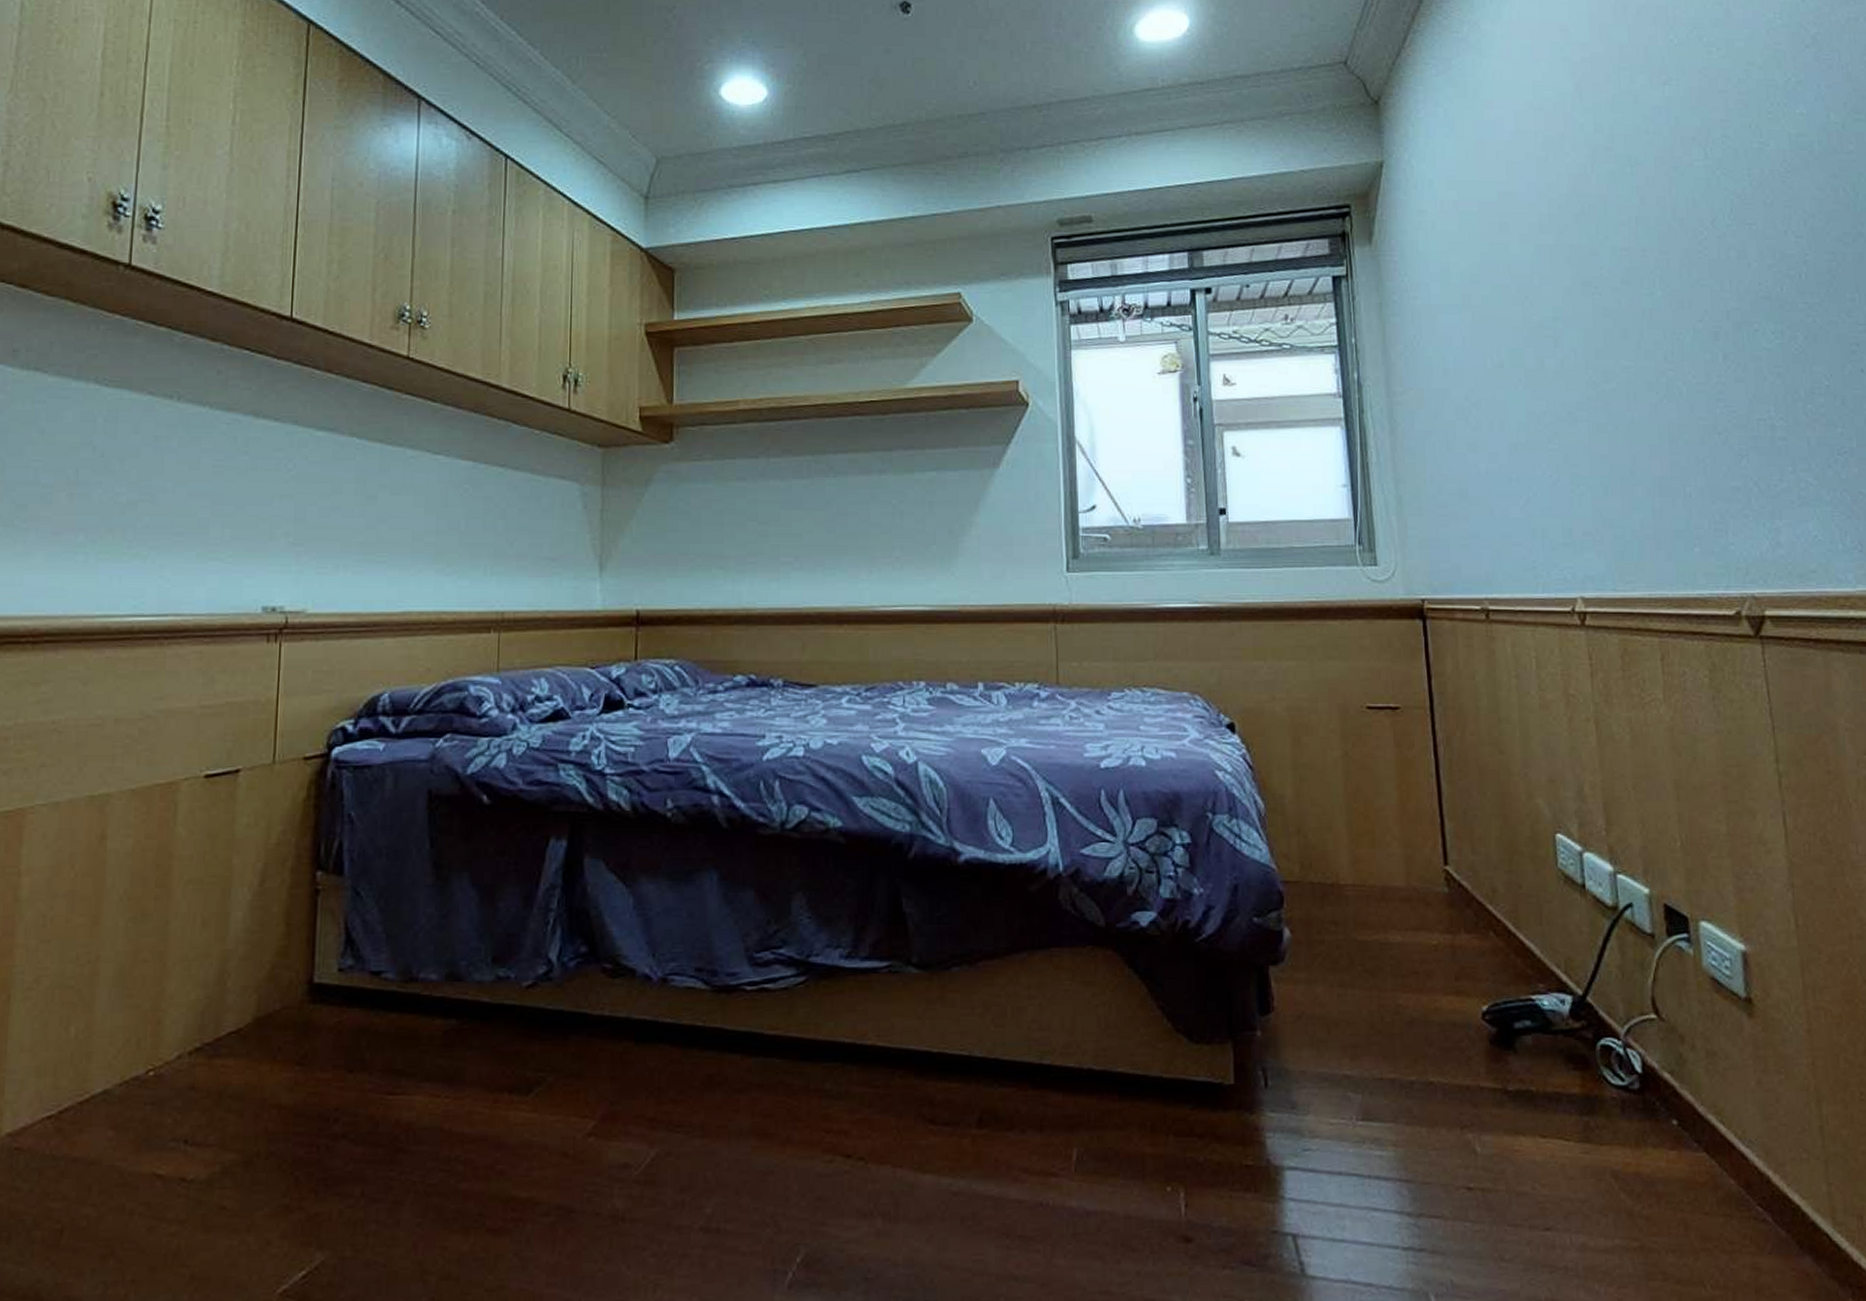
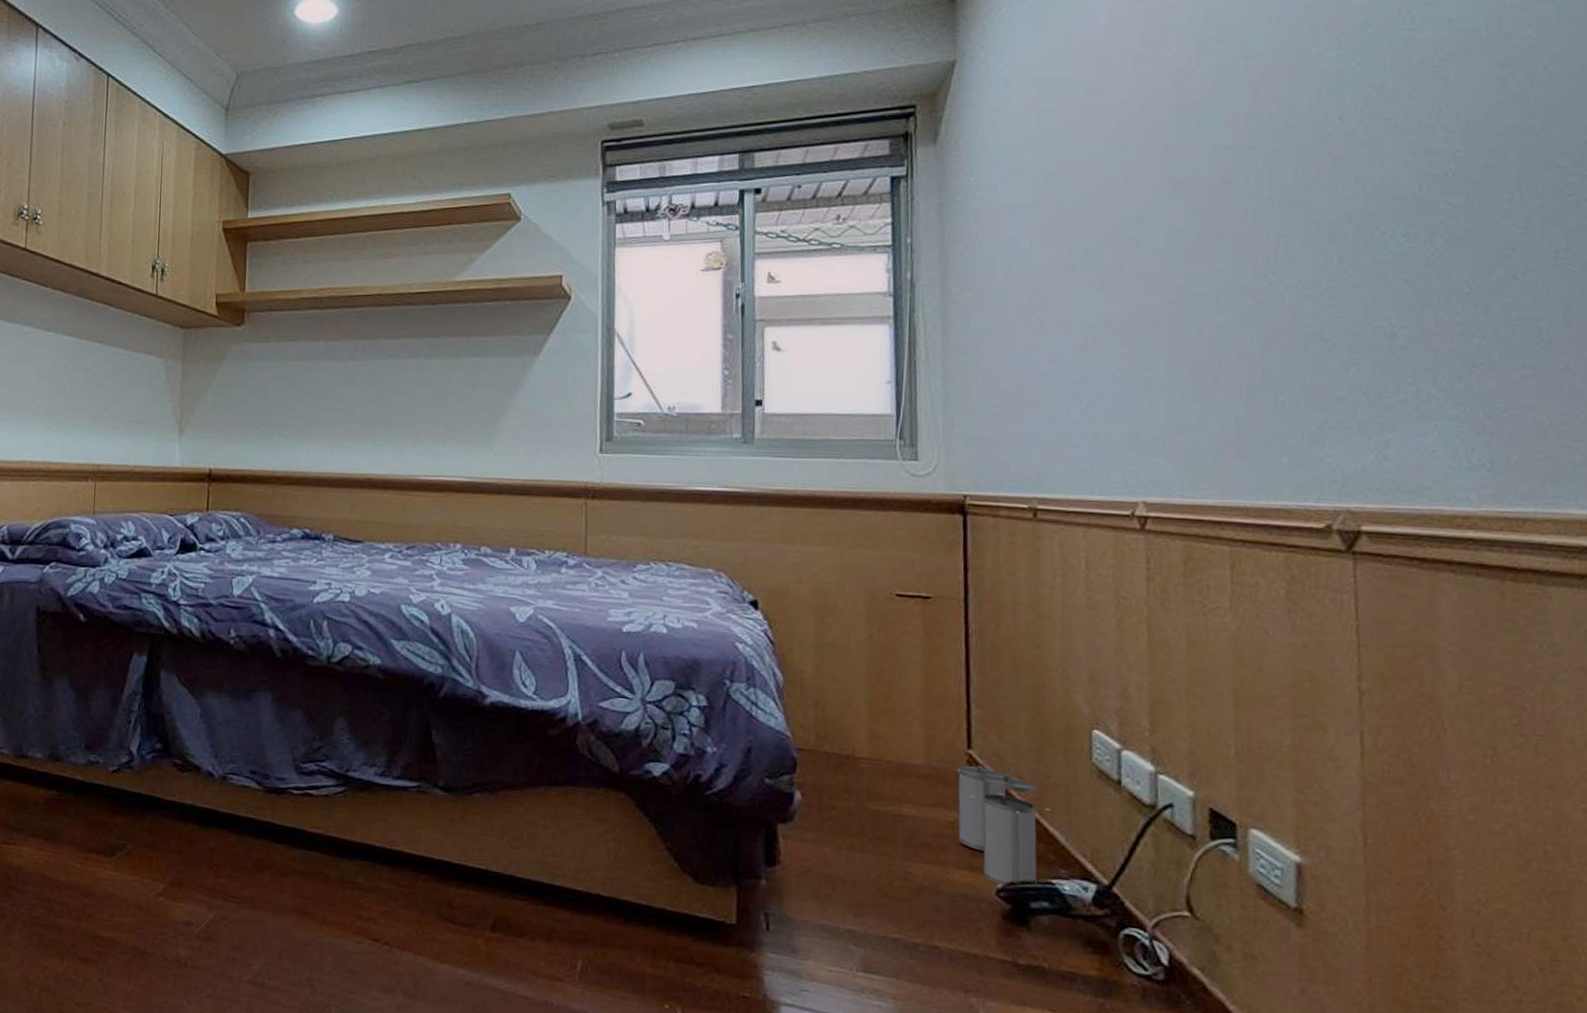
trash can: none [1437,882,1524,1008] -> present [957,766,1050,885]

